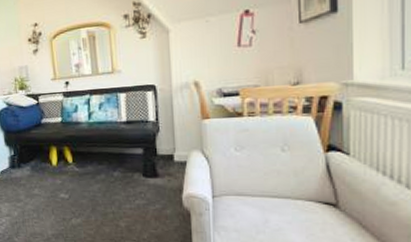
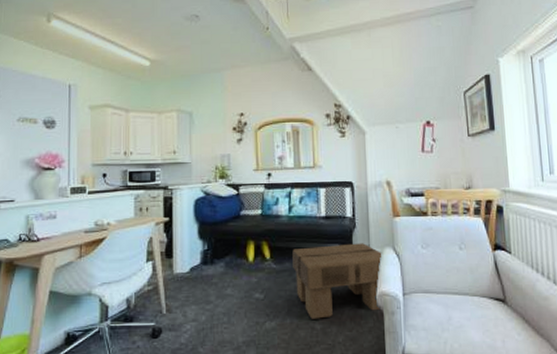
footstool: none [94,147,189,218] -> present [292,243,382,319]

